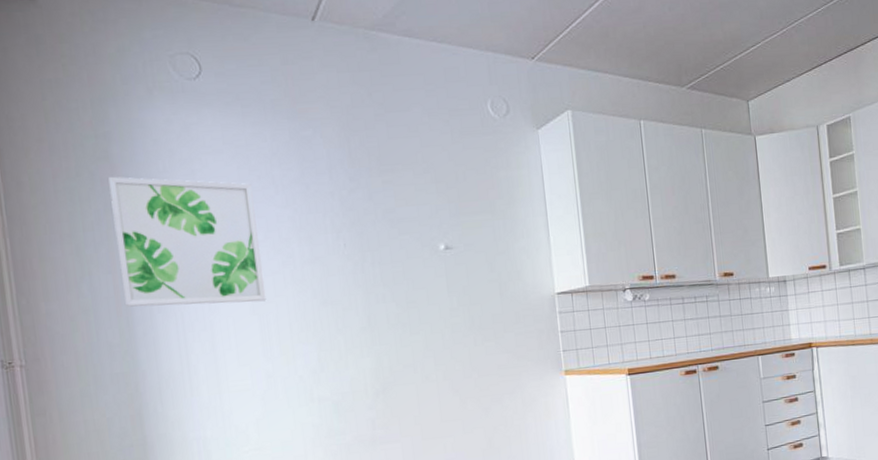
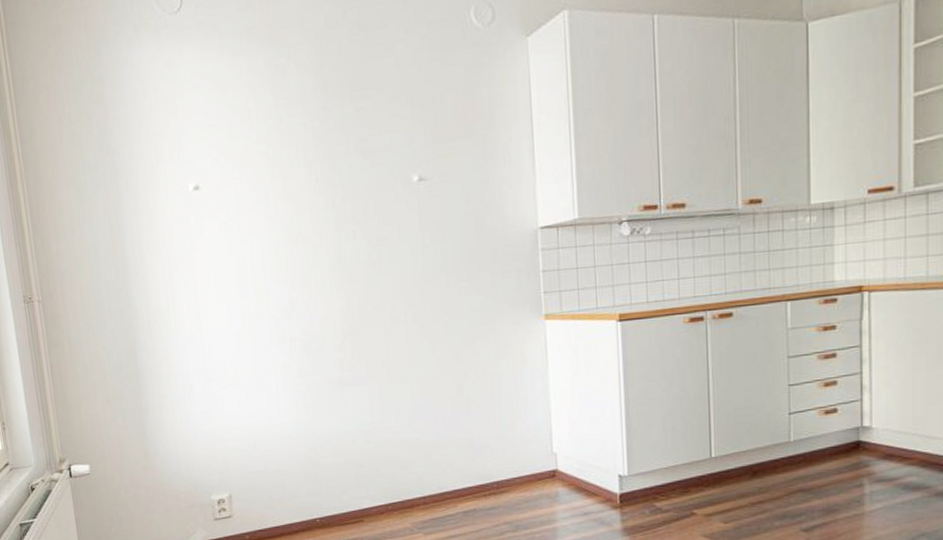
wall art: present [108,176,267,307] -> none [103,118,242,246]

